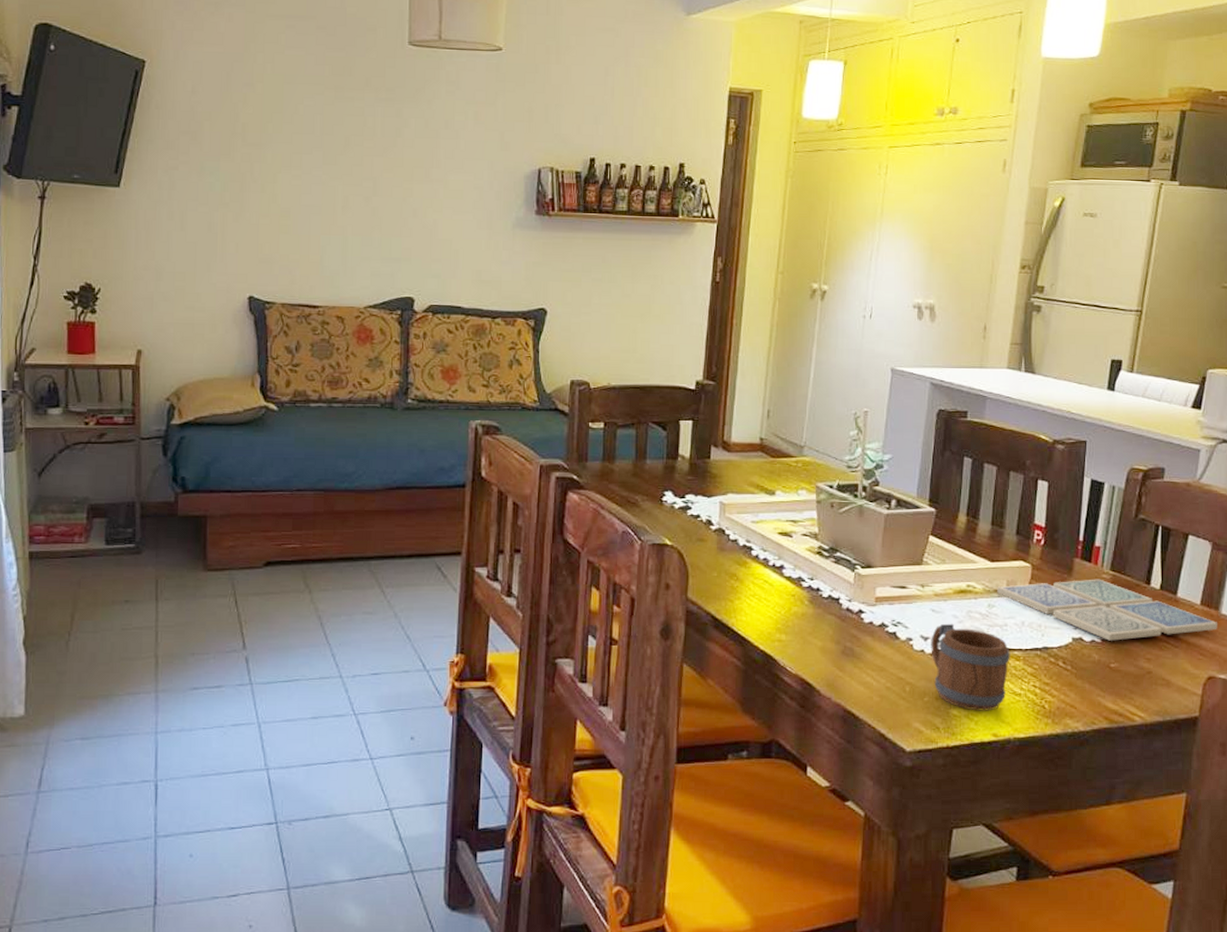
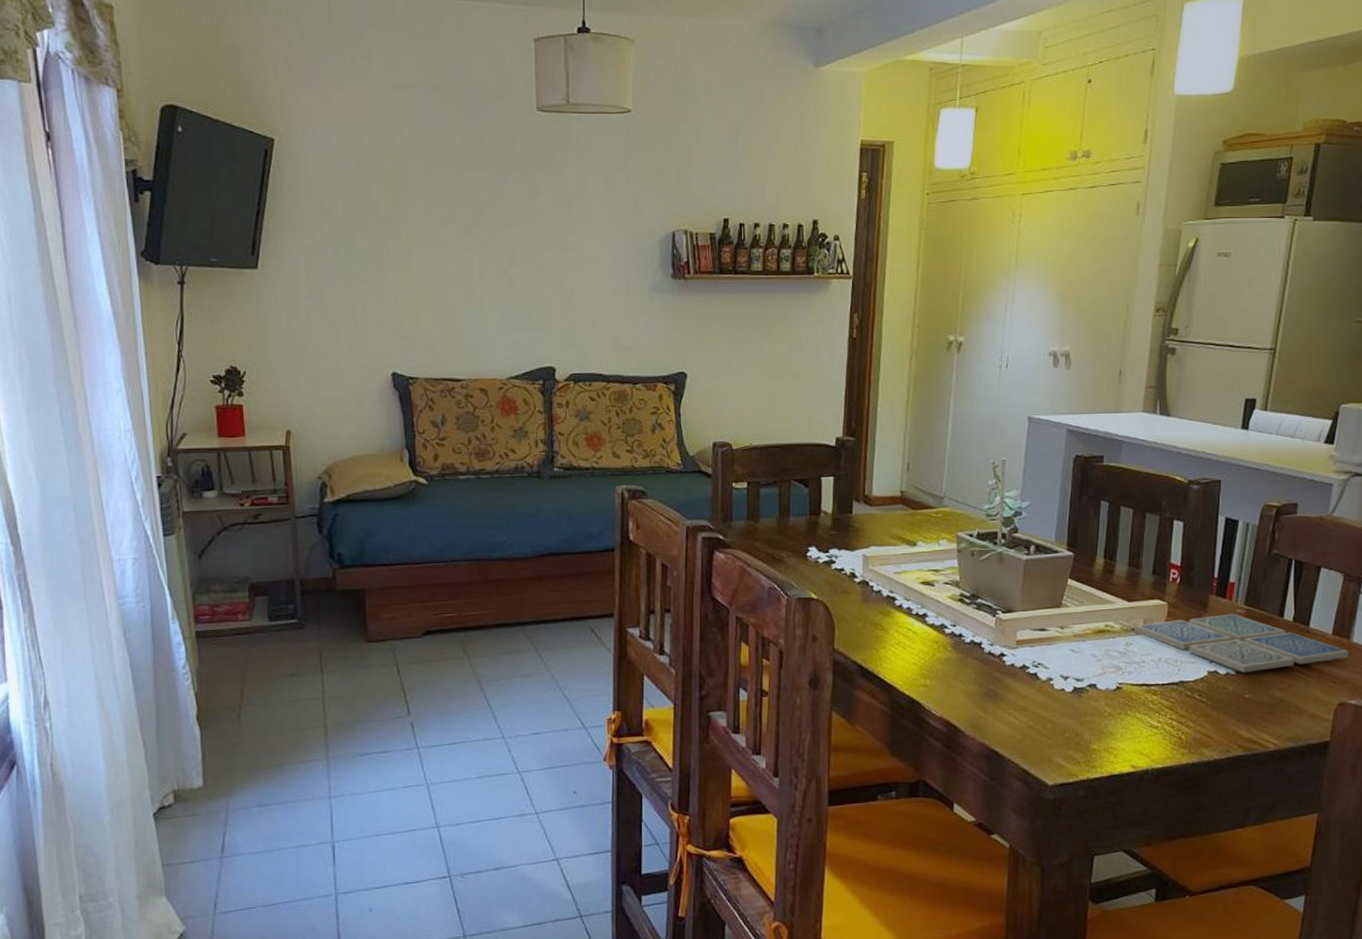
mug: present [931,623,1011,711] -> none [1071,662,1148,745]

